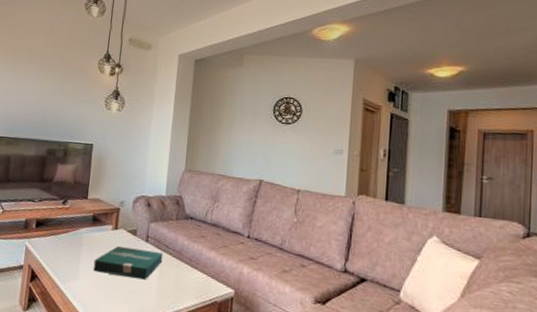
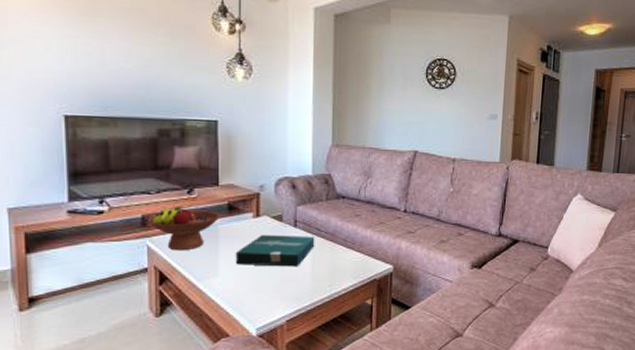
fruit bowl: none [29,214,86,254] -> present [148,207,220,251]

